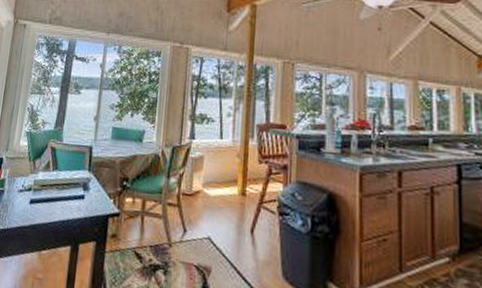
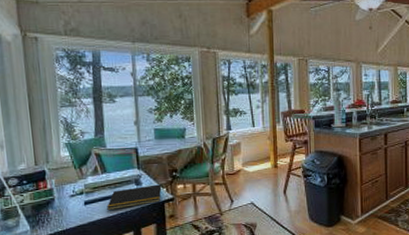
notepad: none [50,192,110,216] -> present [107,184,162,211]

